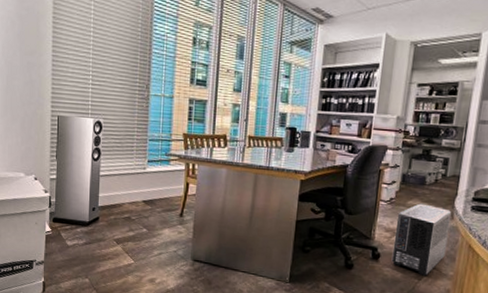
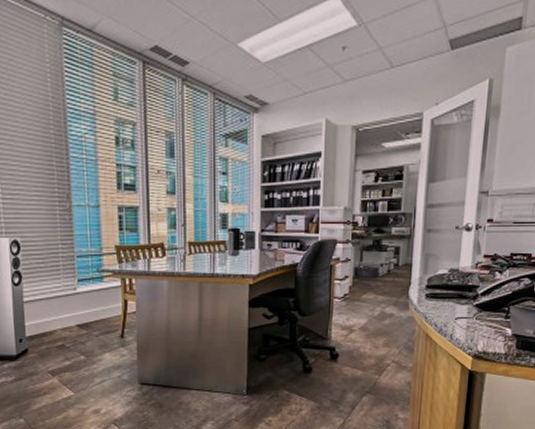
air purifier: present [391,203,452,276] -> none [350,296,407,371]

